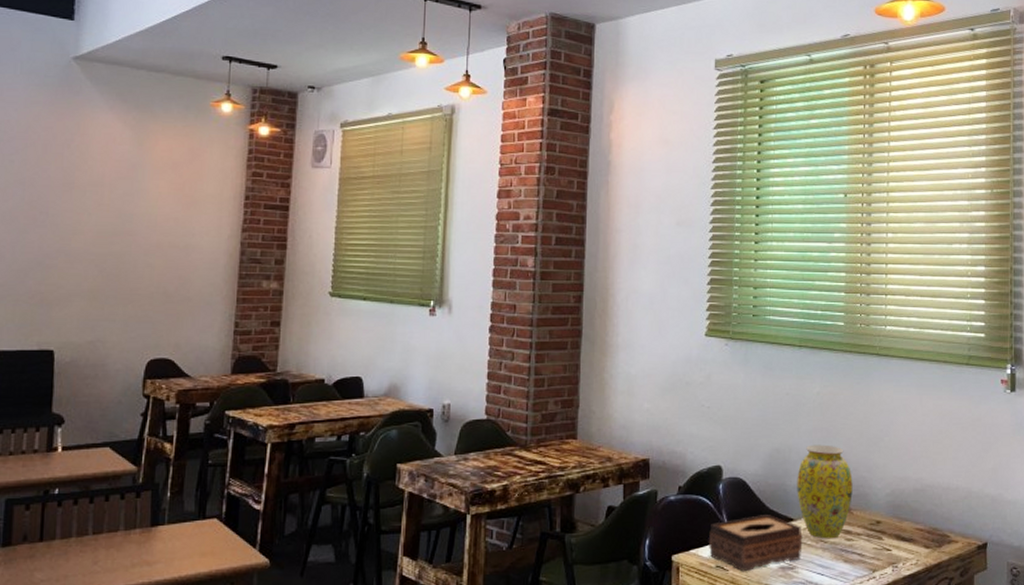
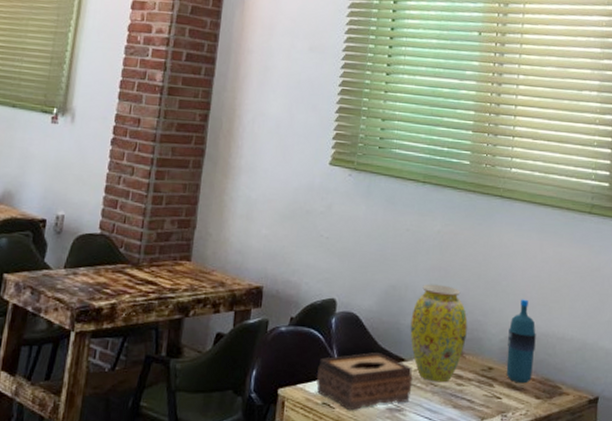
water bottle: none [894,453,921,535] -> present [506,299,536,384]

